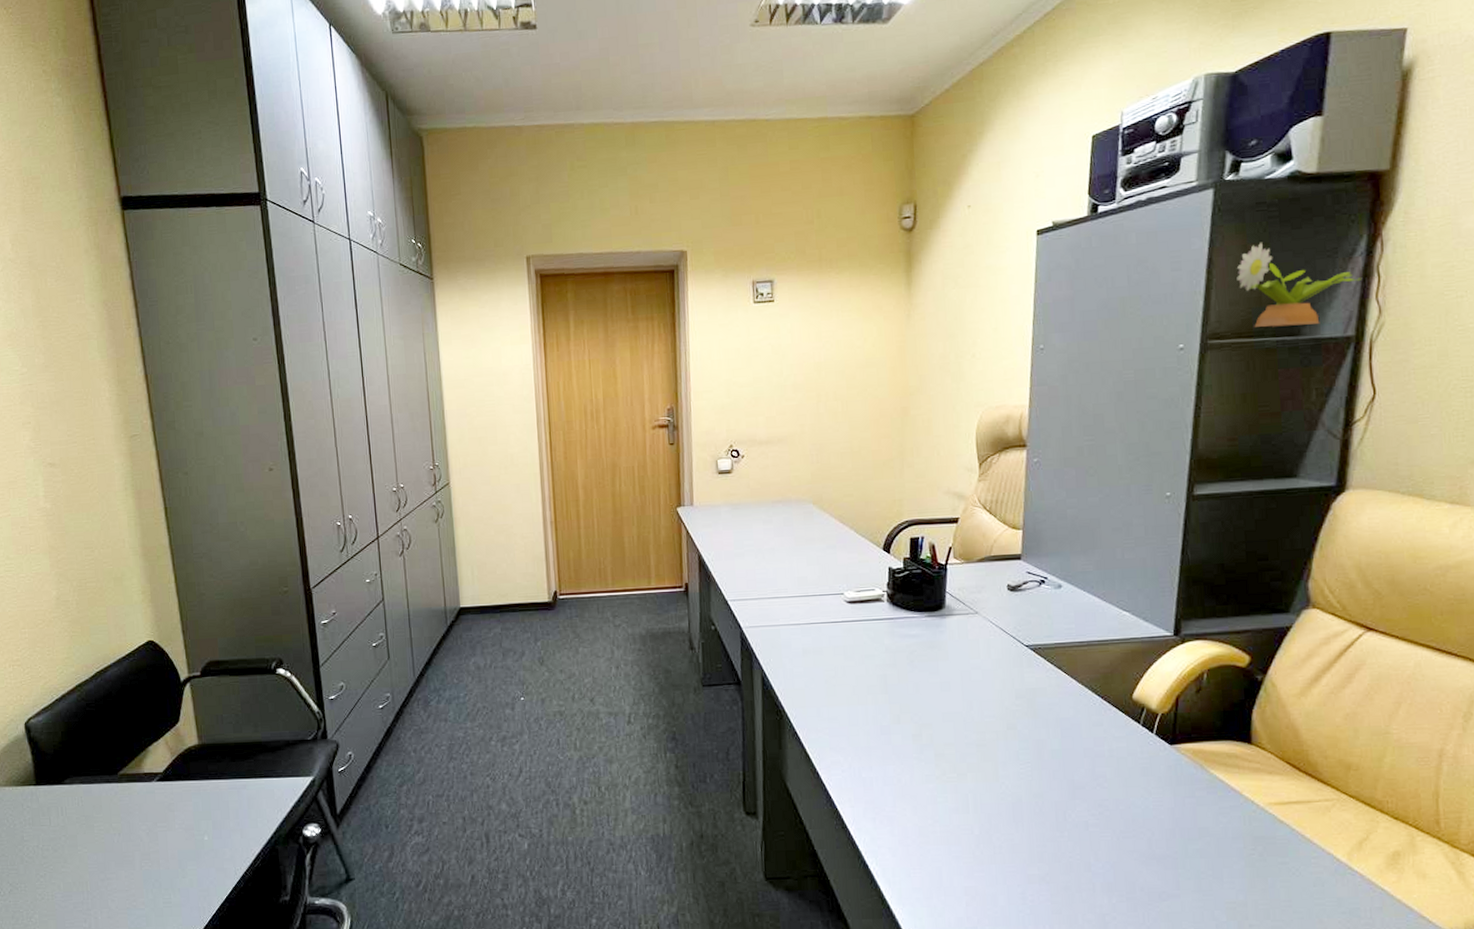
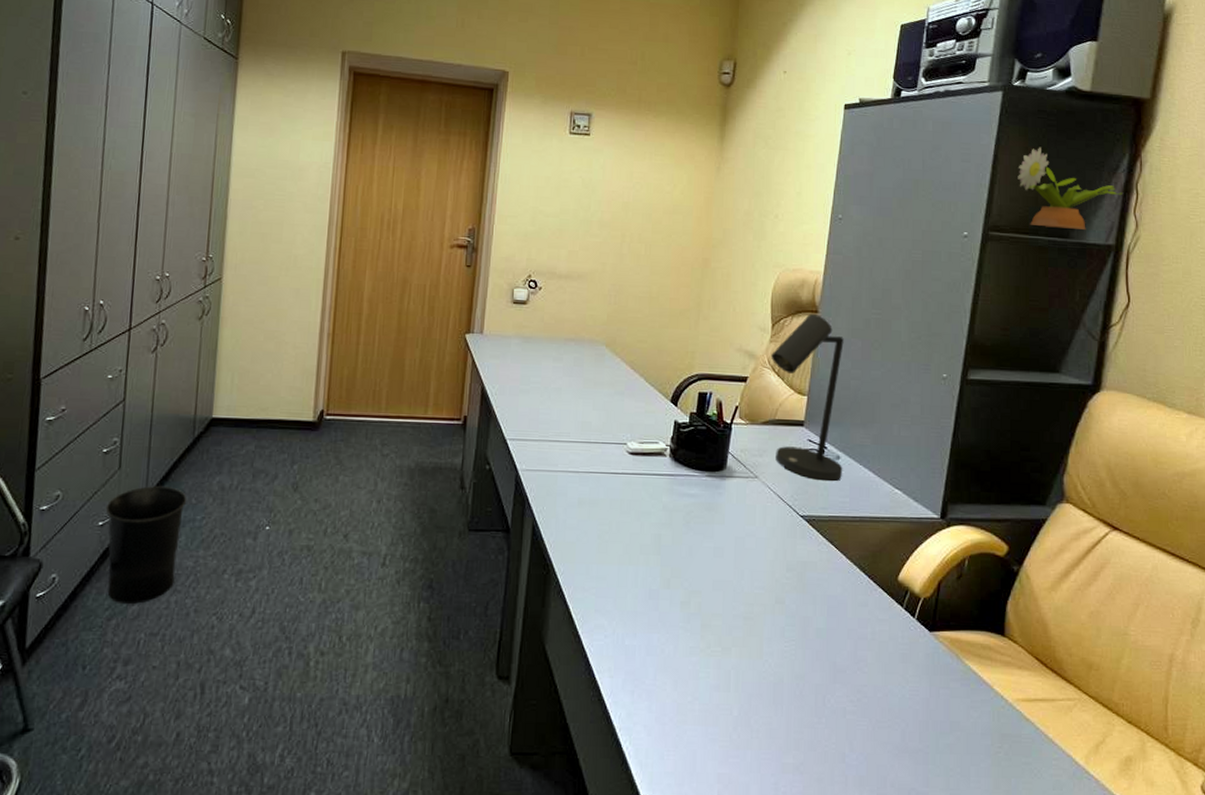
waste bin: none [382,670,450,772] -> present [105,486,187,604]
desk lamp: none [980,447,1066,611] -> present [770,313,844,482]

